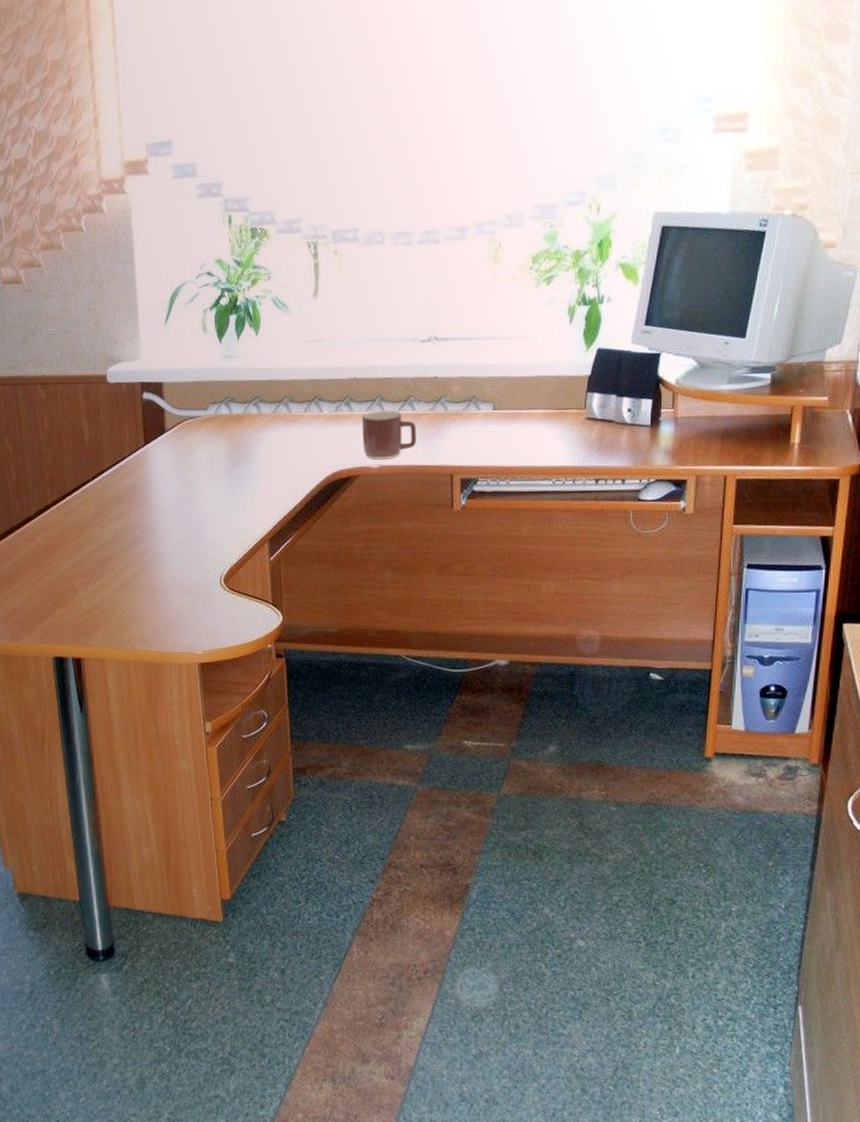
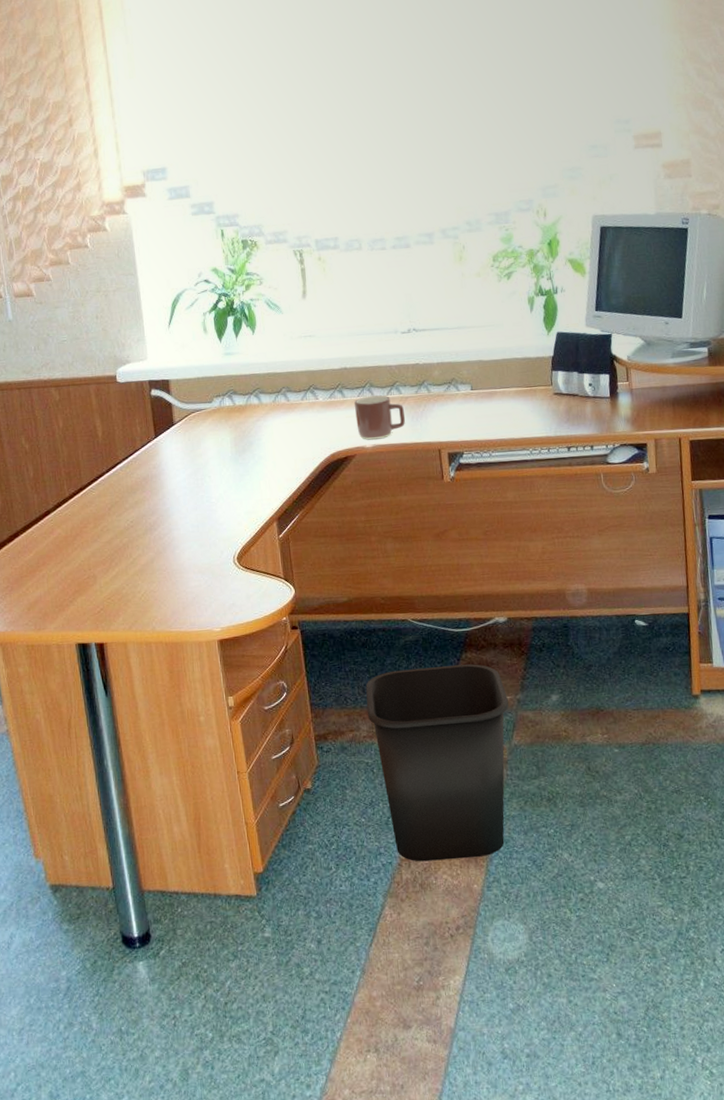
waste bin: none [349,706,501,904] -> present [366,664,509,862]

